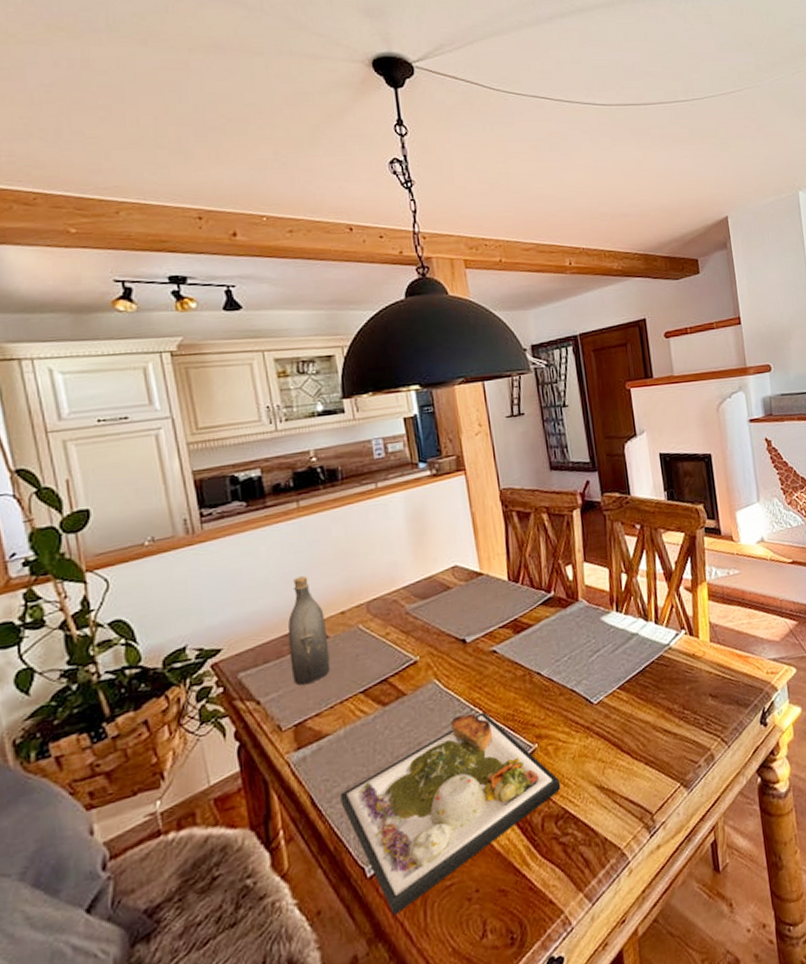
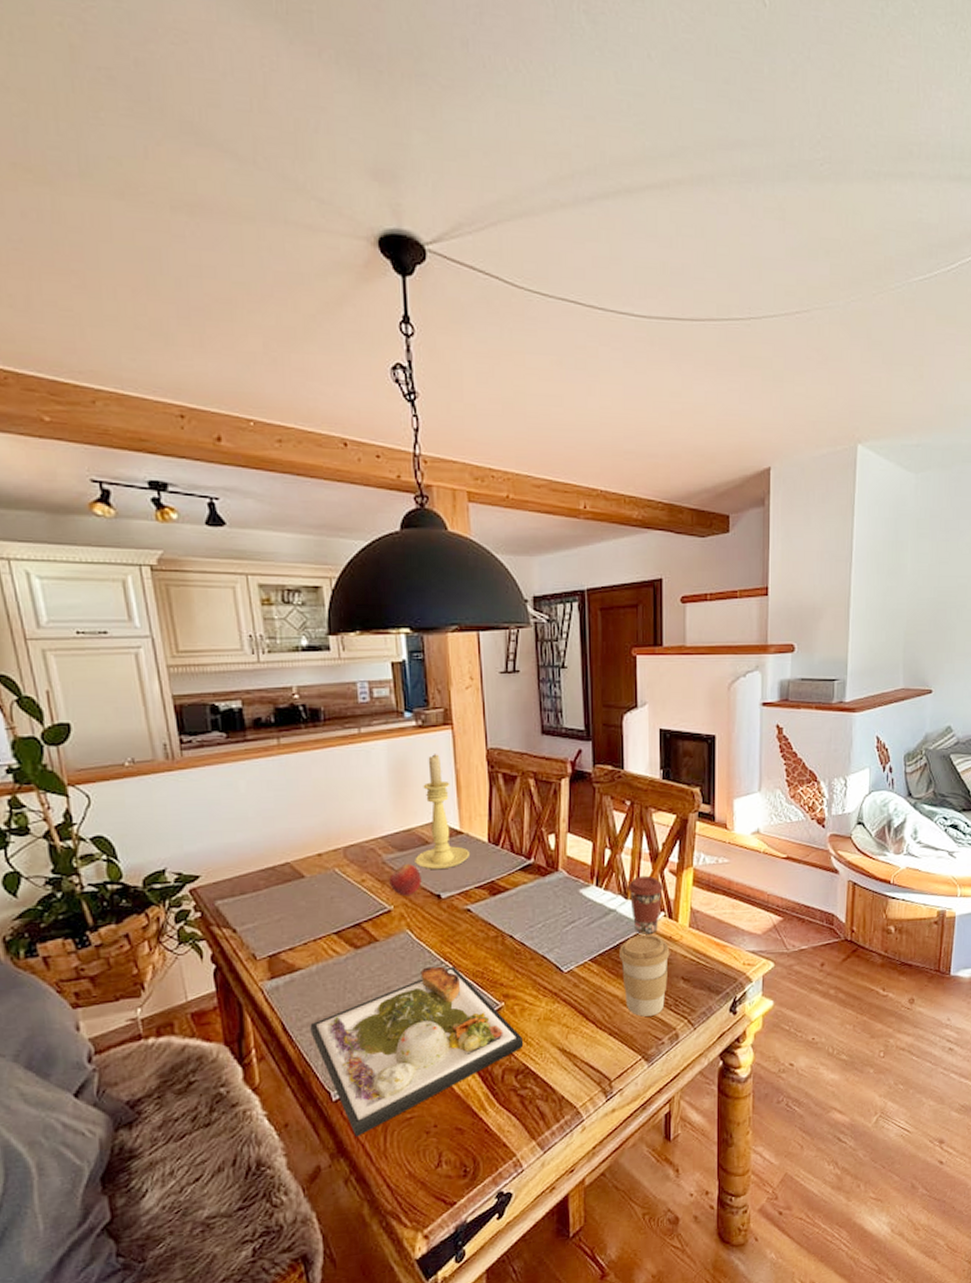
water jug: present [287,576,331,686] -> none [264,814,306,920]
fruit: none [413,611,446,645] -> present [389,864,422,897]
candle holder: none [437,499,492,615] -> present [415,754,471,870]
coffee cup: none [646,595,681,655] -> present [627,875,663,934]
coffee cup: none [646,653,697,741] -> present [619,934,670,1017]

